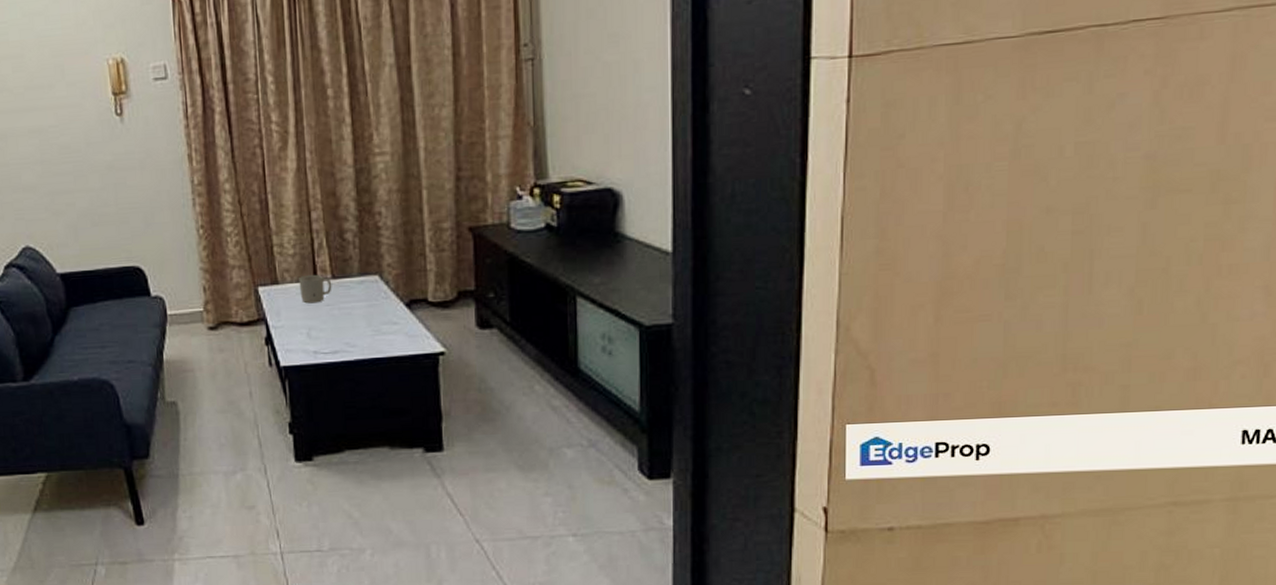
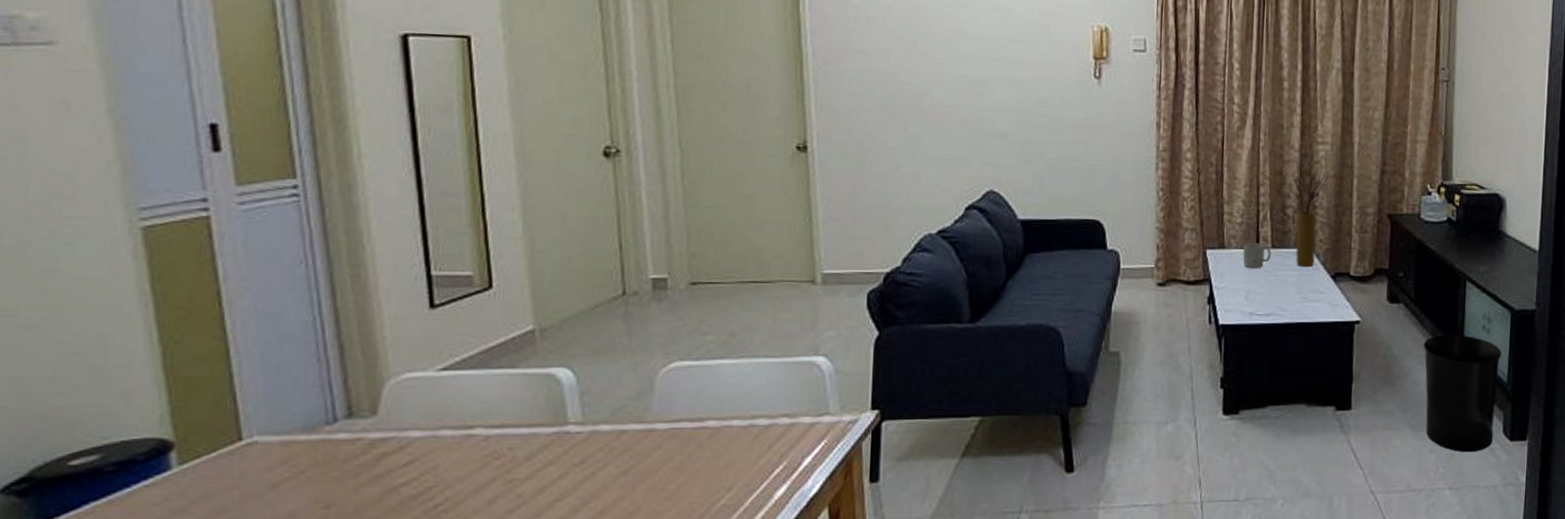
vase: none [350,177,391,296] -> present [1294,162,1329,266]
waste bin: none [526,359,630,494] -> present [1423,334,1502,452]

